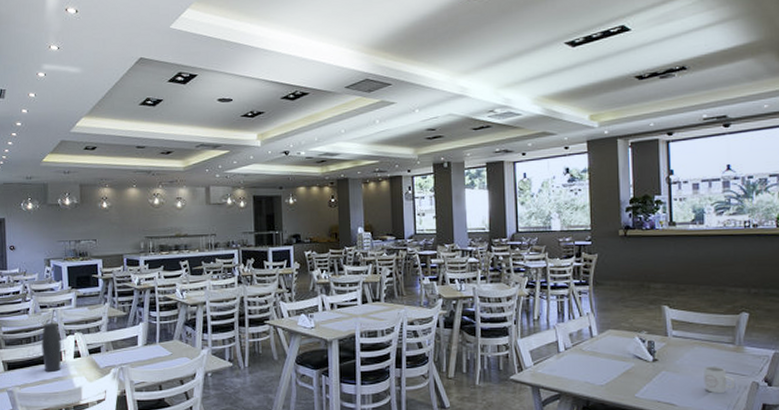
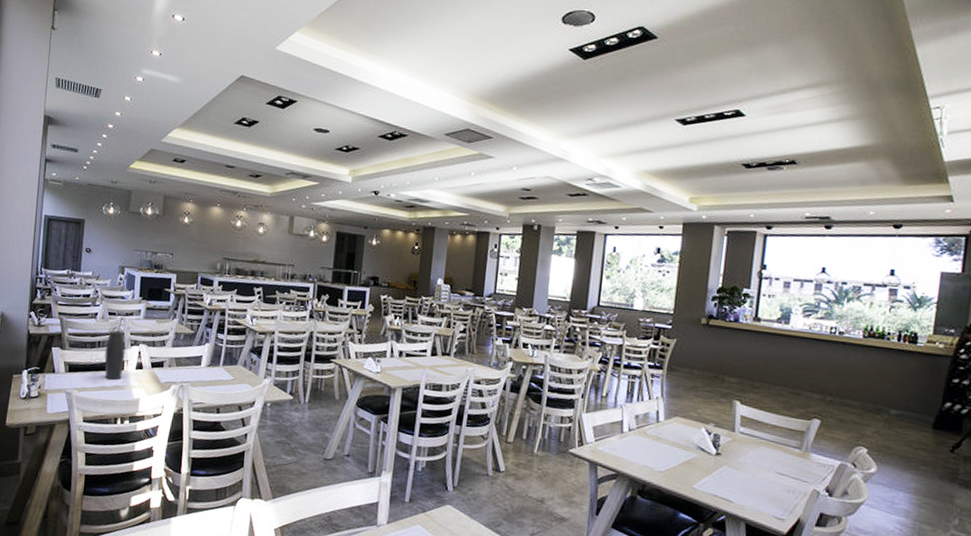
mug: present [704,366,736,394] -> none [763,467,796,498]

